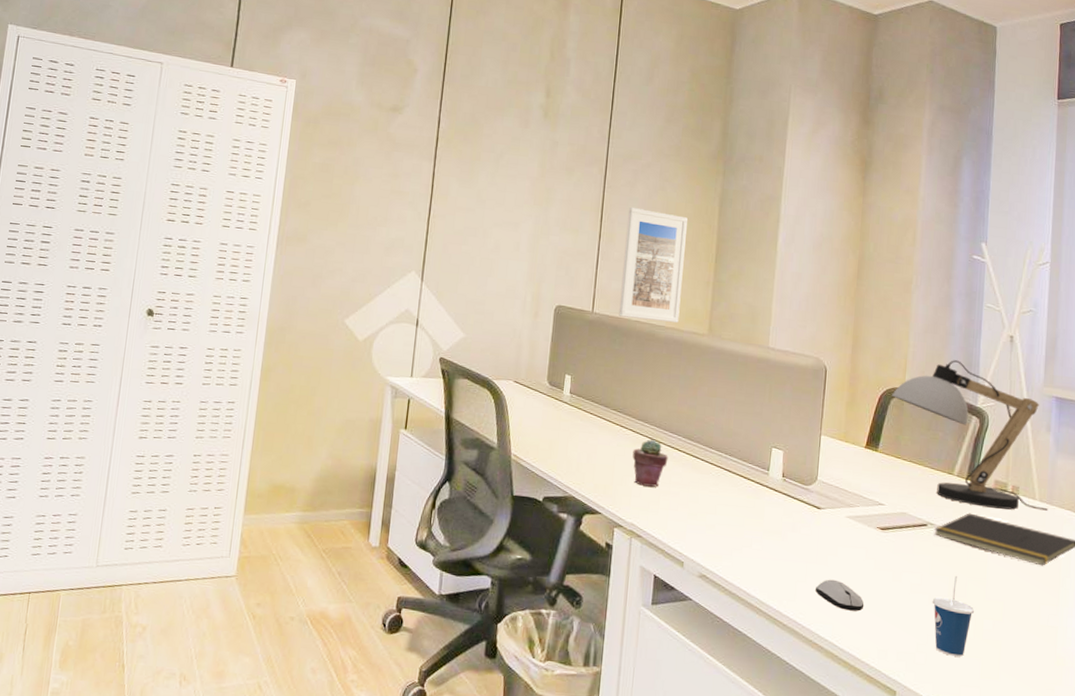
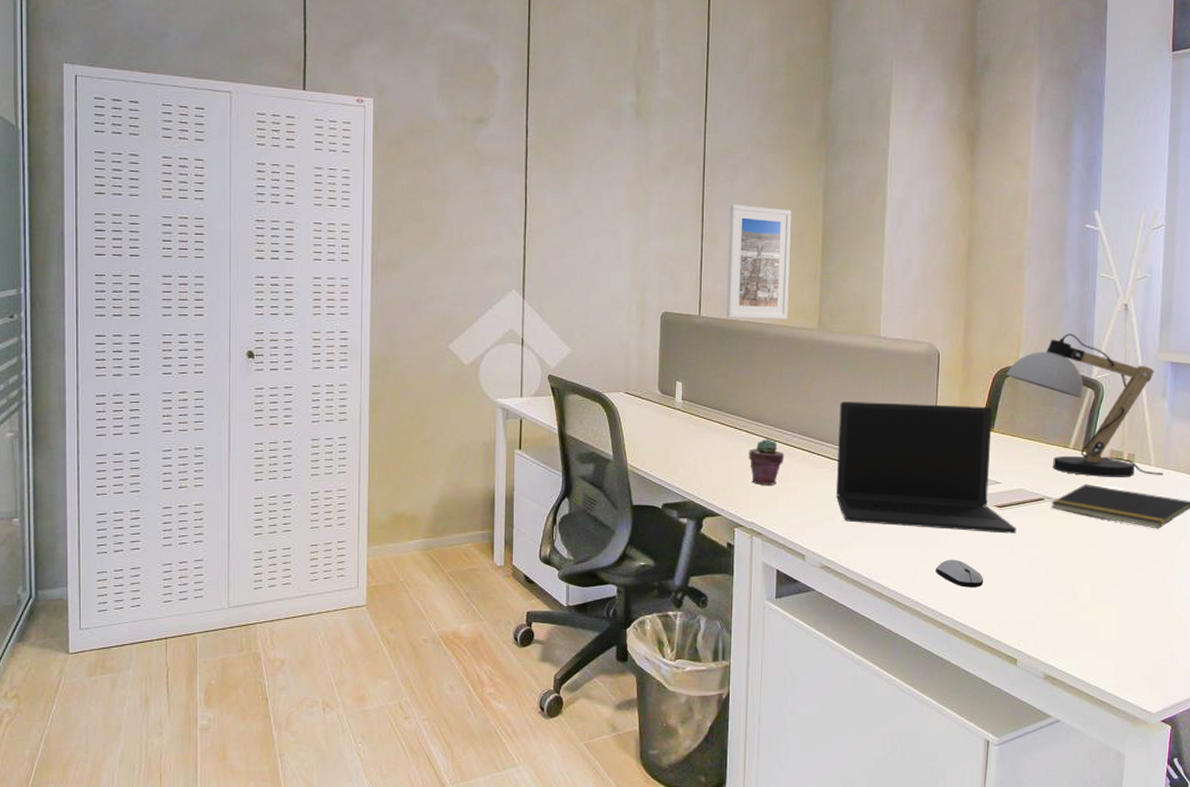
laptop: none [718,409,899,558] -> present [836,402,1016,534]
cup: present [932,575,975,657] -> none [1050,545,1092,622]

